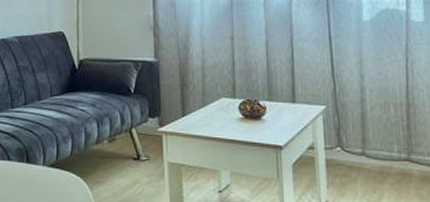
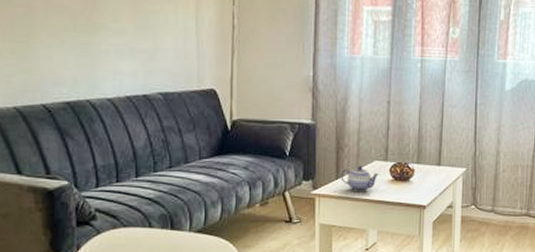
teapot: none [187,103,227,131] -> present [340,166,379,192]

